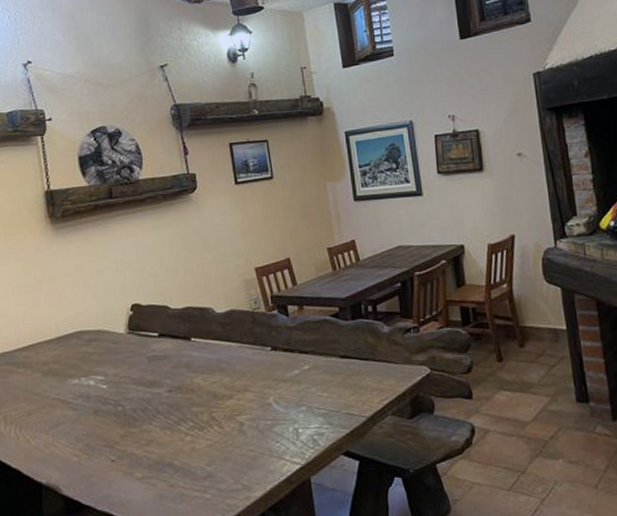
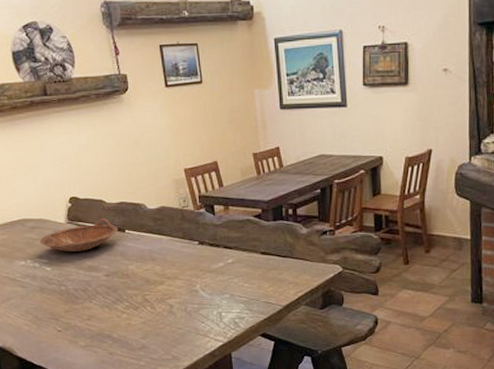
bowl: none [96,326,184,366] -> present [40,218,119,252]

